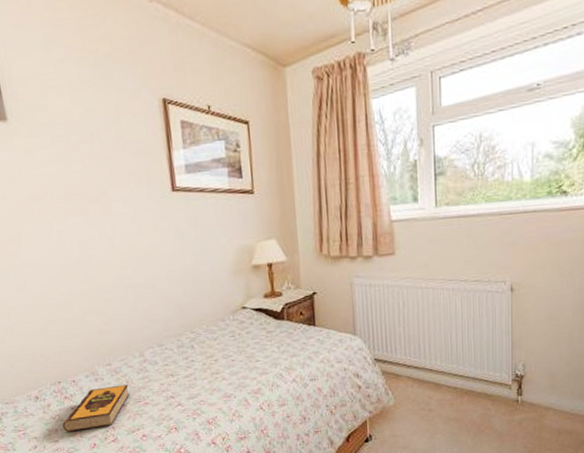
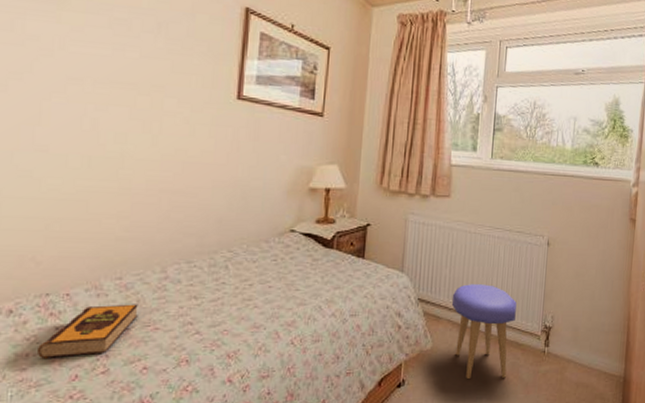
stool: none [409,338,481,431] -> present [451,284,517,379]

